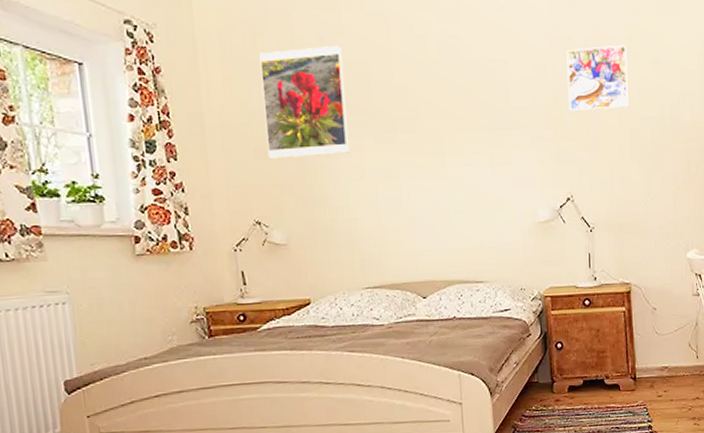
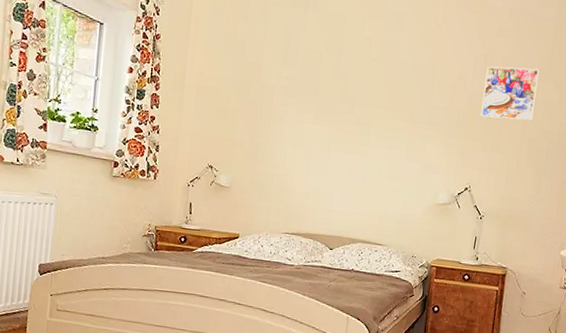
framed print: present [259,45,350,160] -> none [229,34,304,123]

